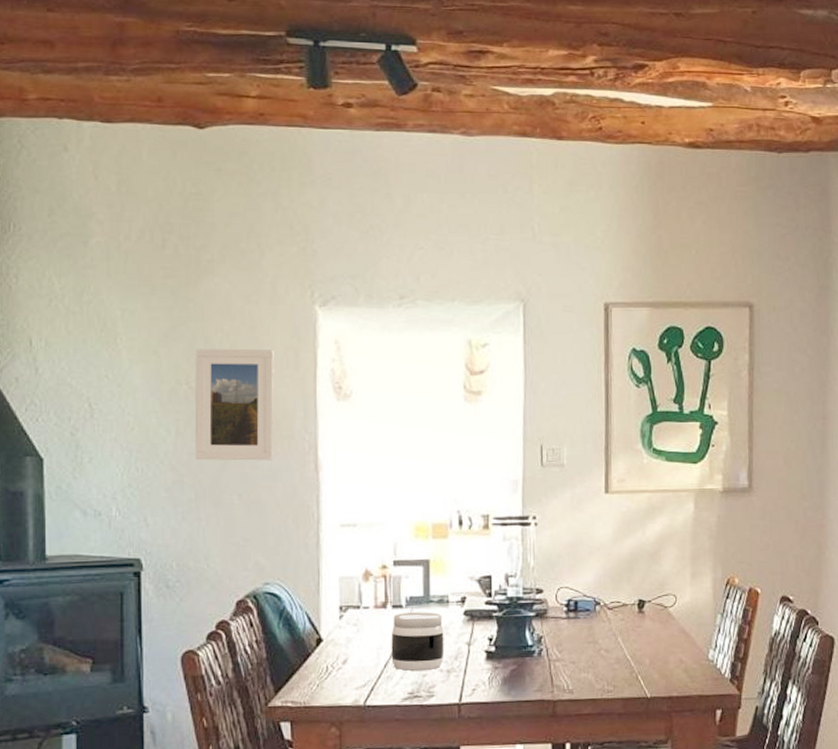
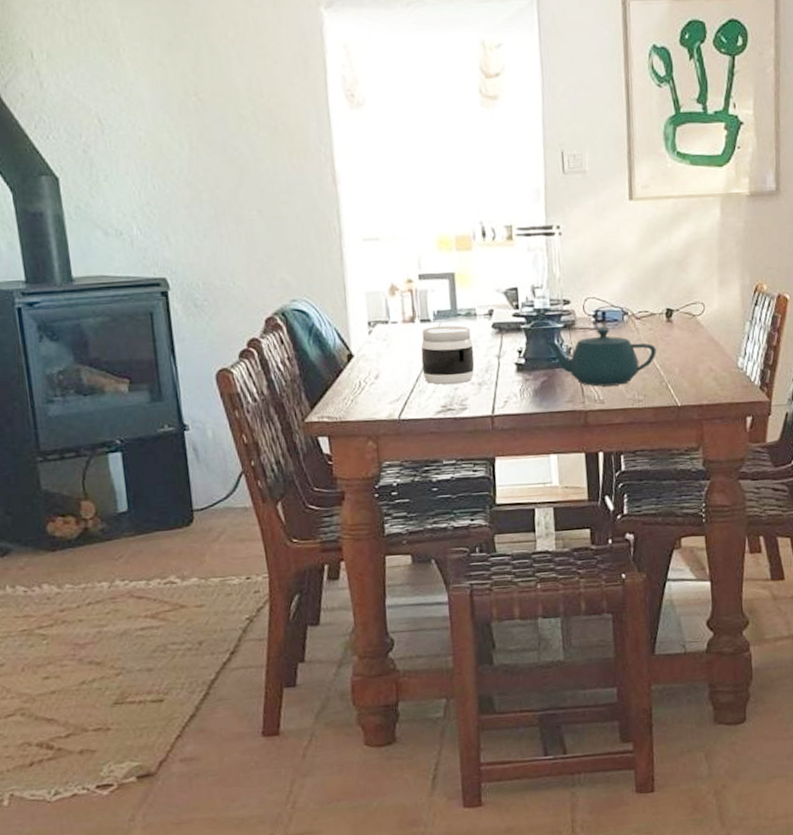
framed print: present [194,348,274,461] -> none [200,56,291,176]
teapot: none [516,617,627,676] -> present [545,328,657,387]

